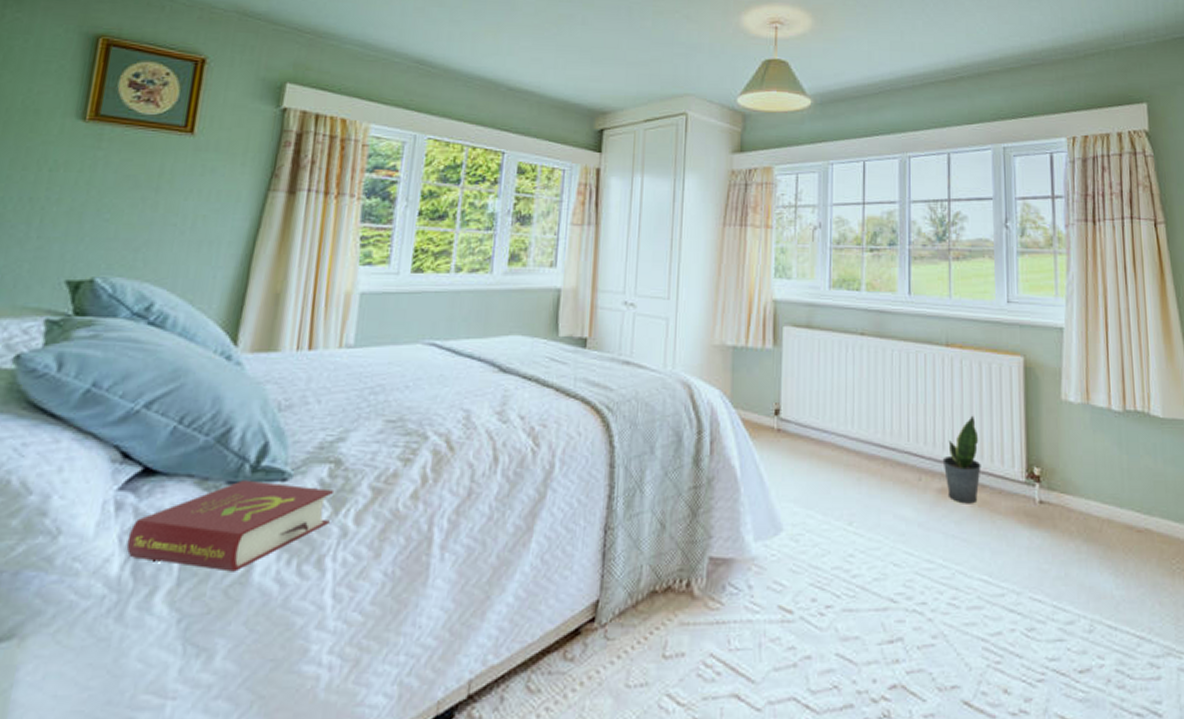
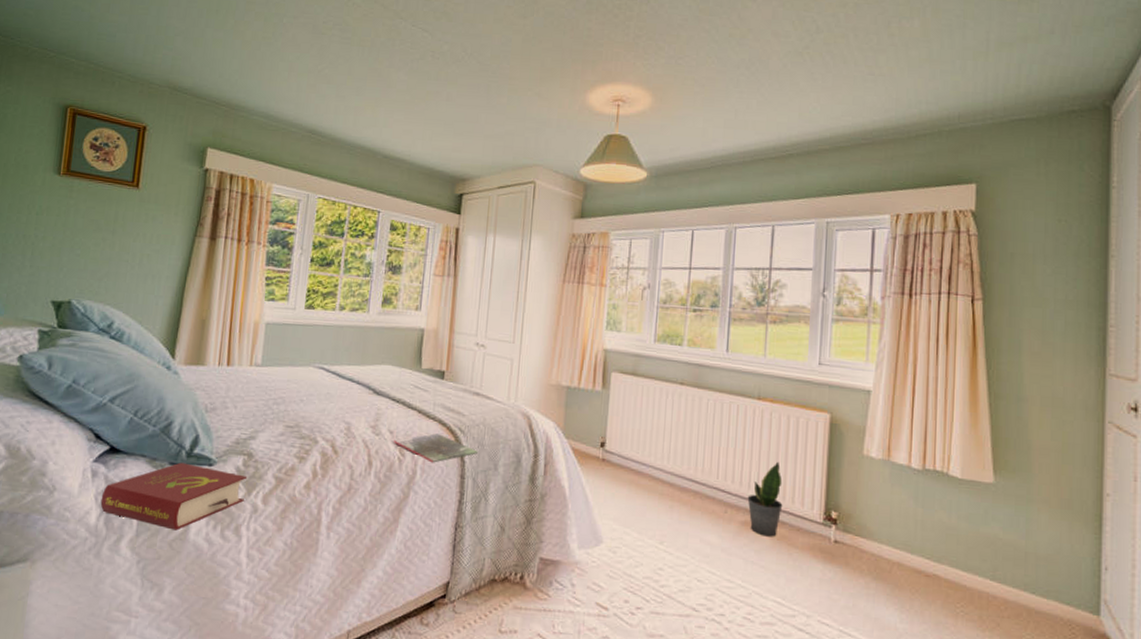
magazine: none [524,415,631,452] -> present [393,433,479,463]

